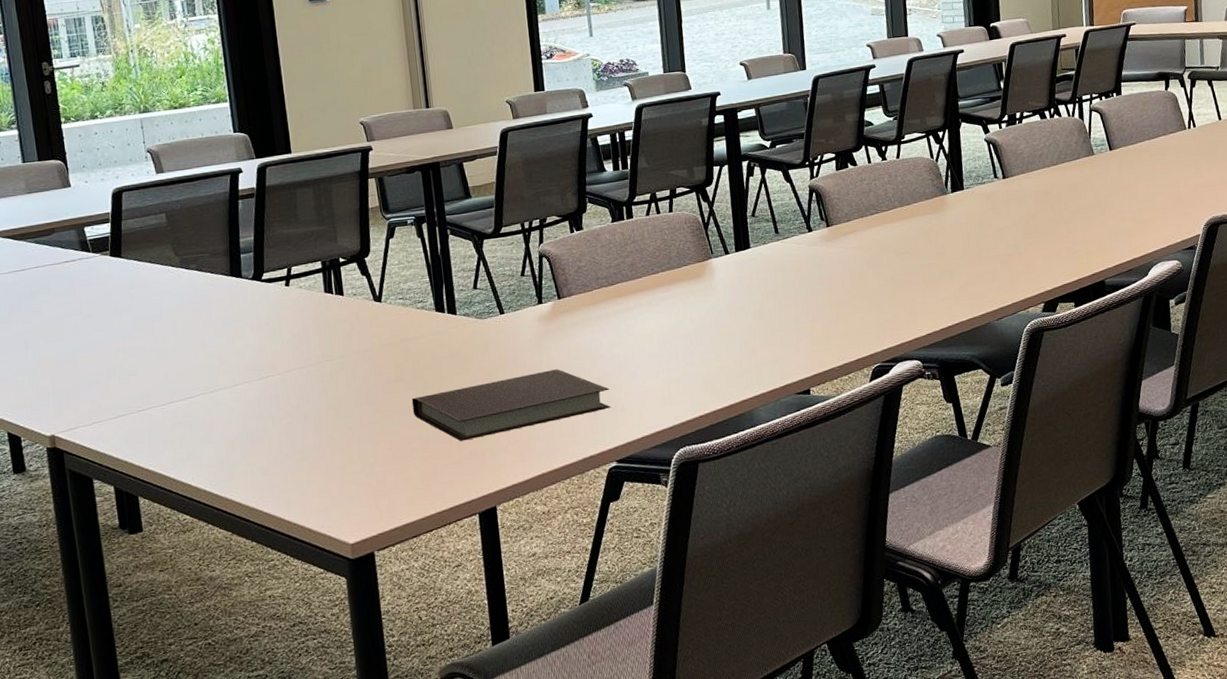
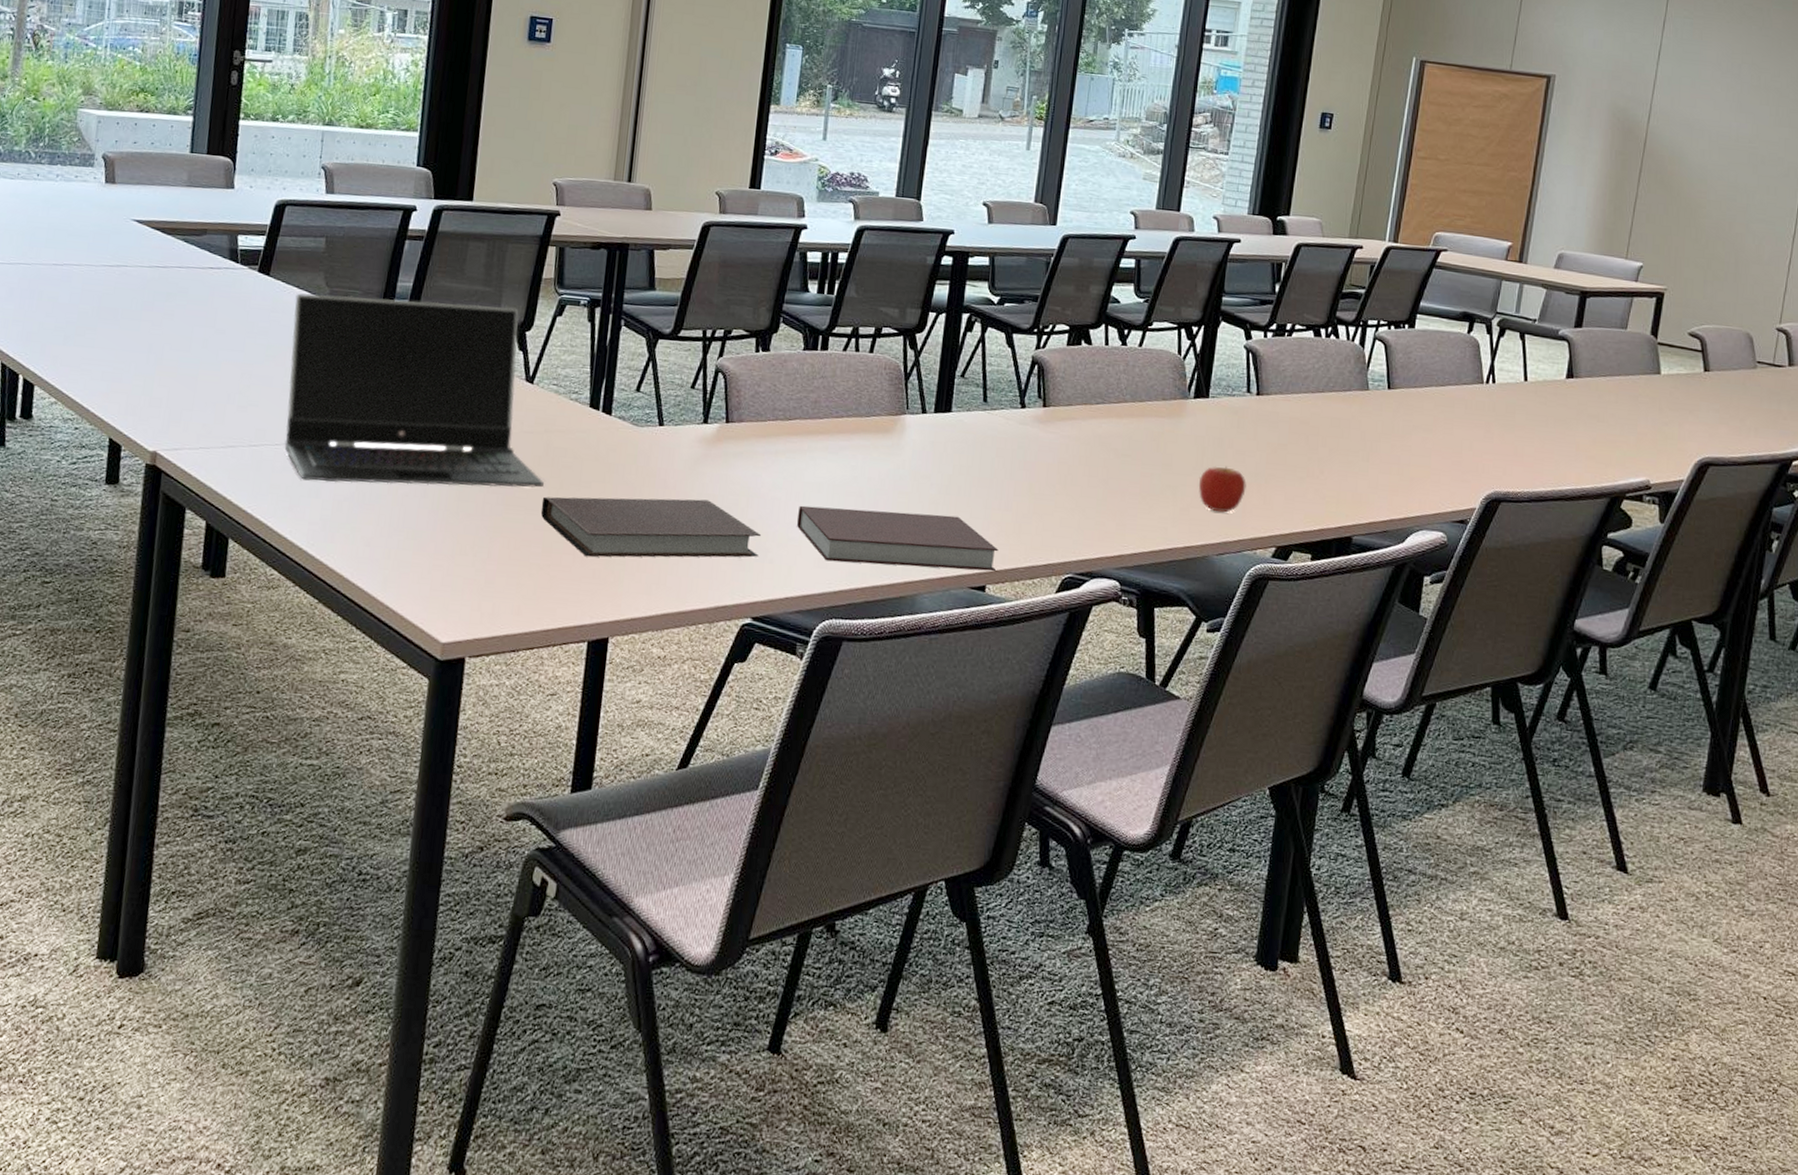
laptop computer: none [149,239,410,431] -> present [284,293,544,488]
notebook: none [637,335,815,398] -> present [796,505,998,572]
apple: none [969,243,1010,284] -> present [1198,465,1246,513]

